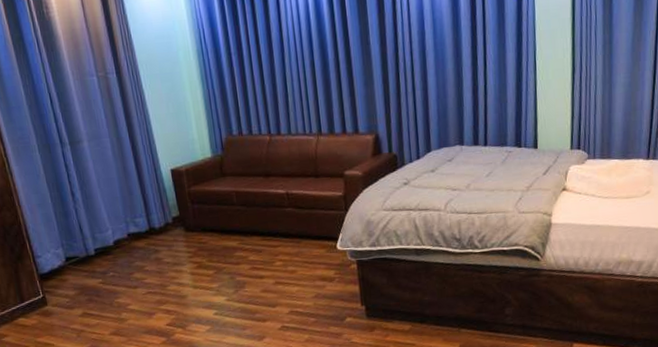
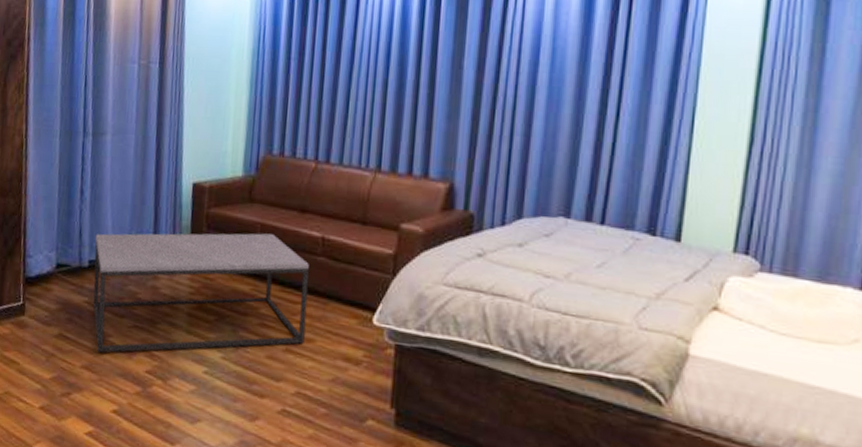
coffee table: none [94,198,289,320] -> present [93,233,309,353]

